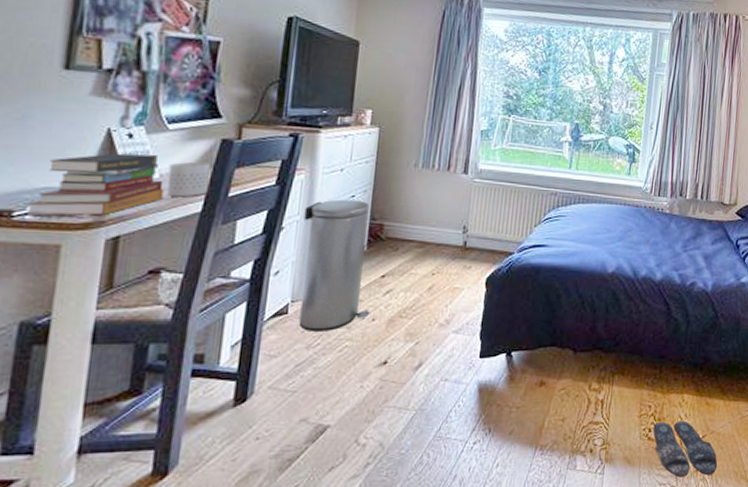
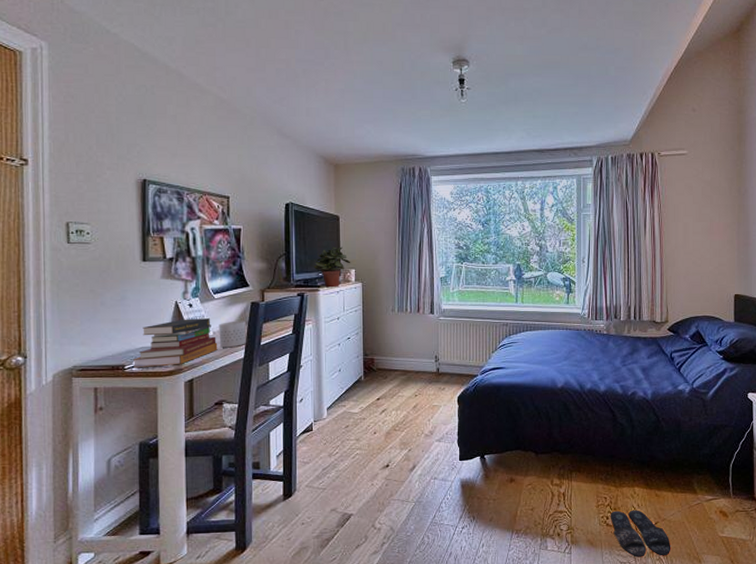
pedal bin: present [299,199,370,331] -> none [315,341,372,443]
potted plant: none [315,78,368,131] -> present [313,247,351,288]

